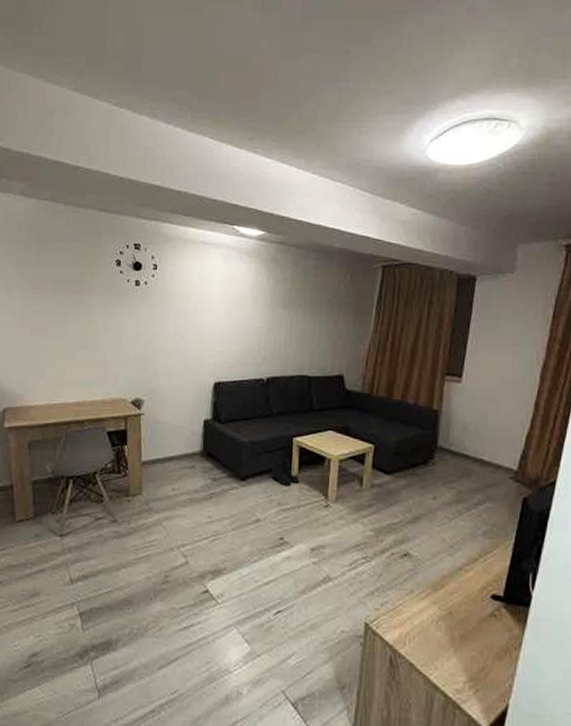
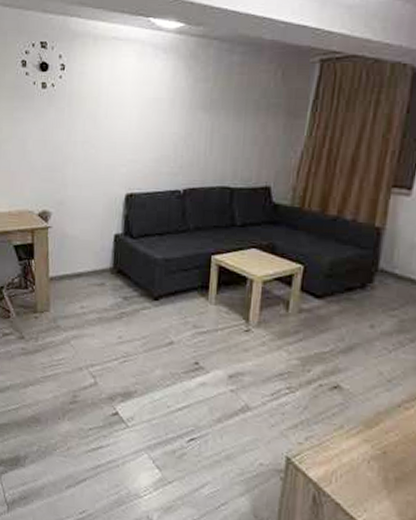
boots: present [272,458,299,486] -> none [187,277,217,308]

